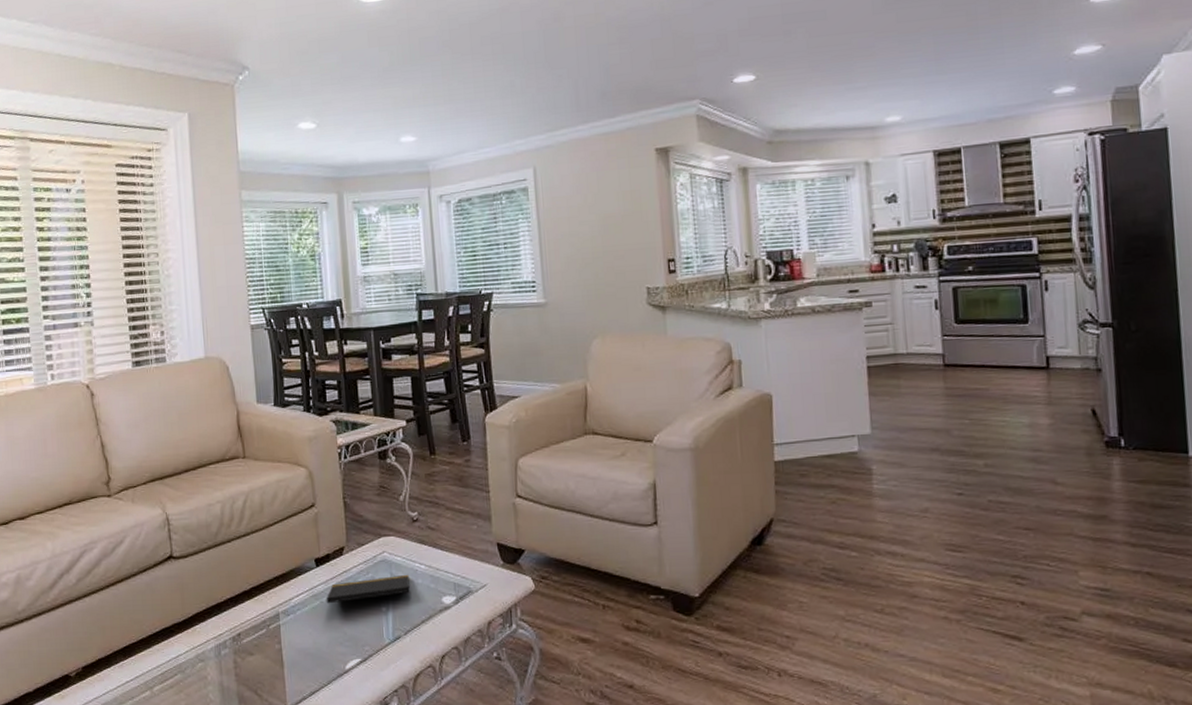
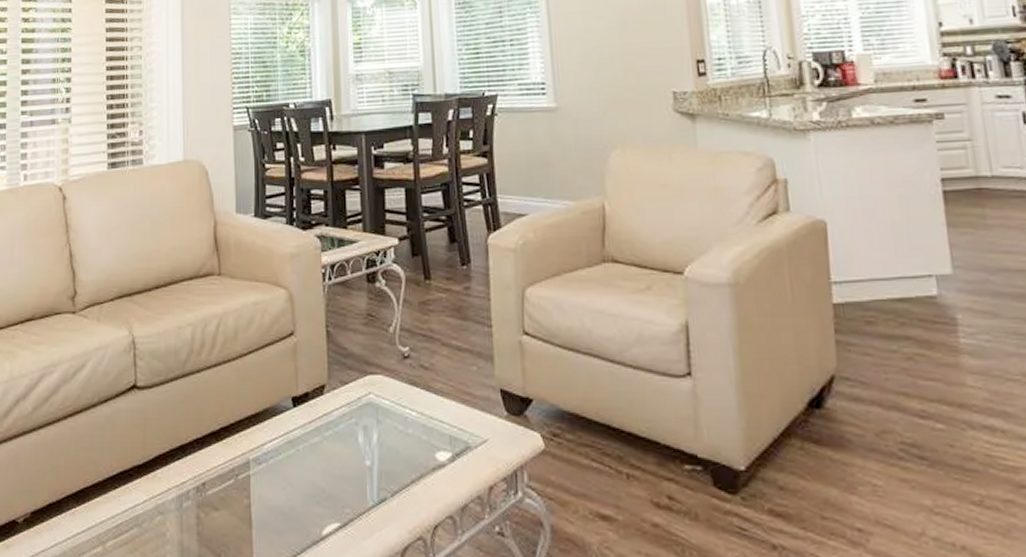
notepad: present [326,574,412,604] -> none [302,421,400,453]

